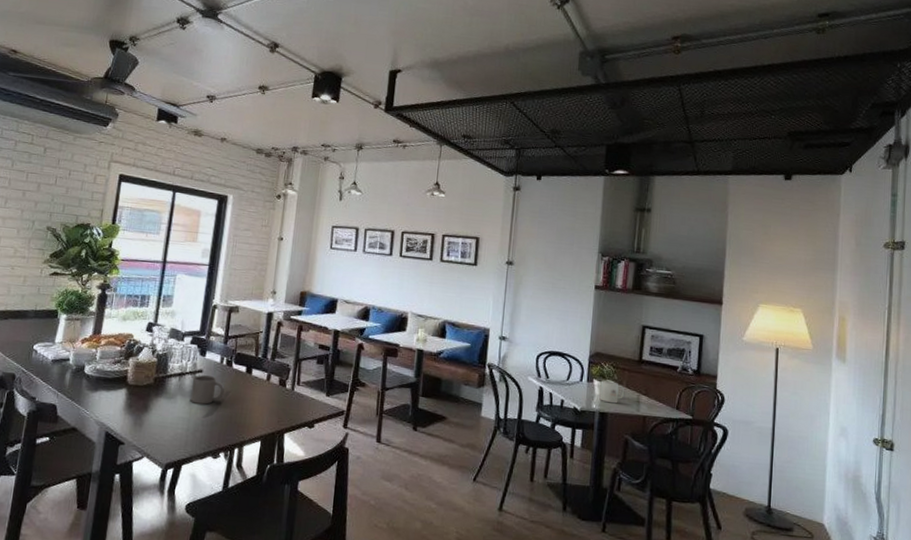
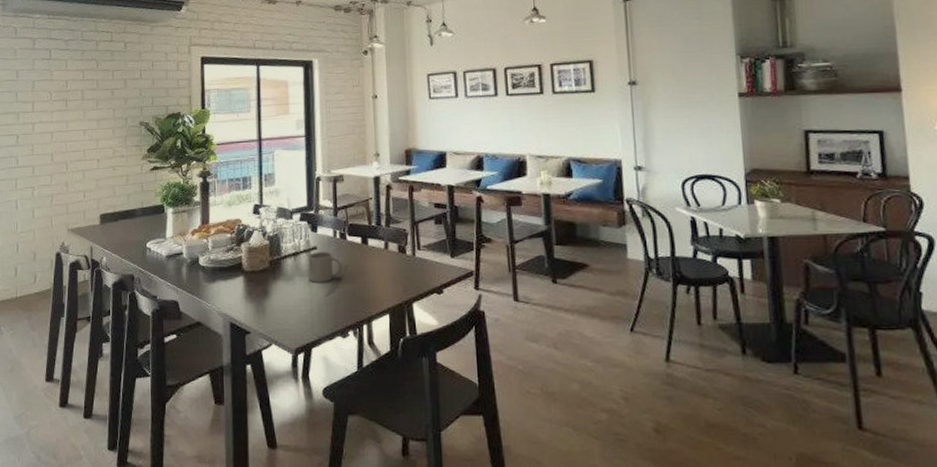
mug: present [599,380,625,404] -> none [763,199,796,225]

